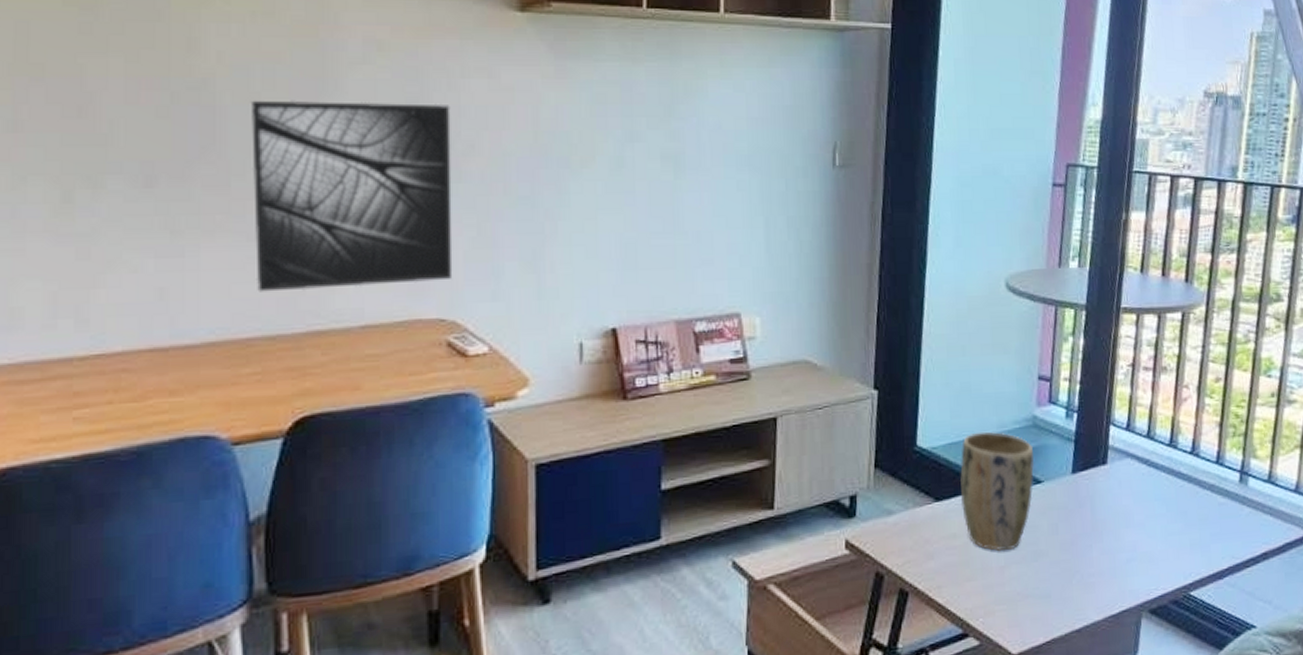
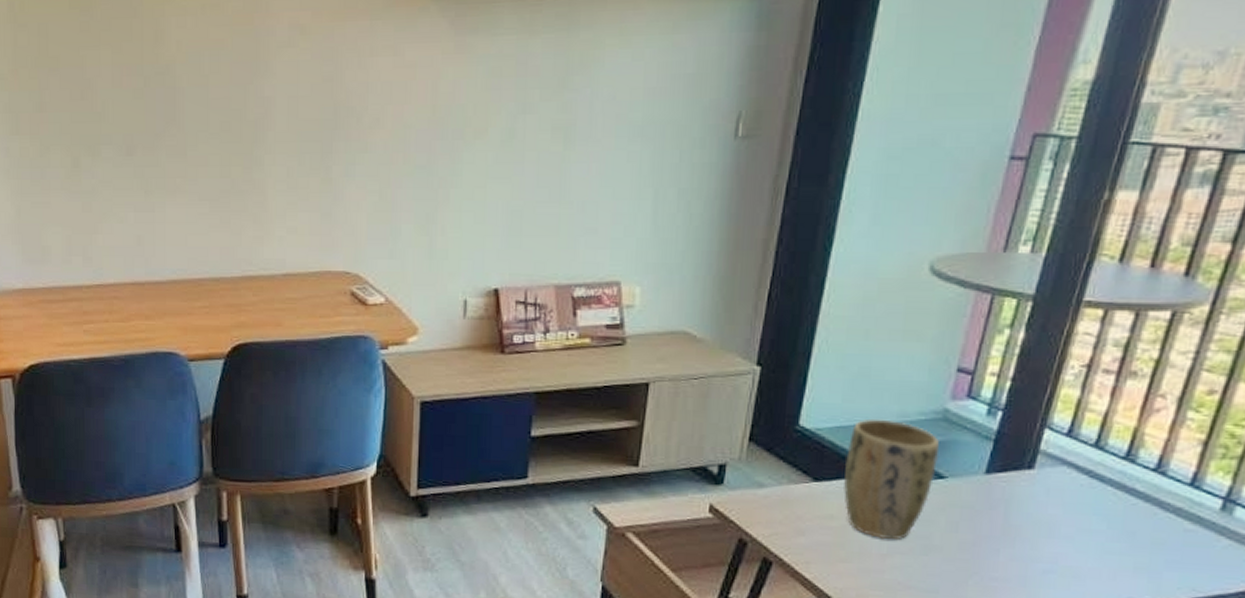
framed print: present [252,100,453,292] -> none [202,81,360,243]

